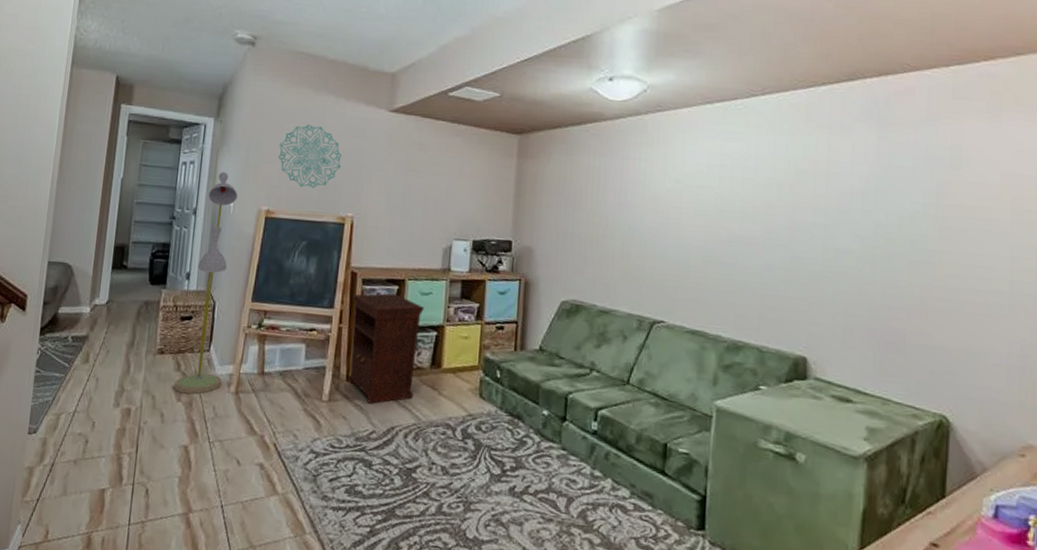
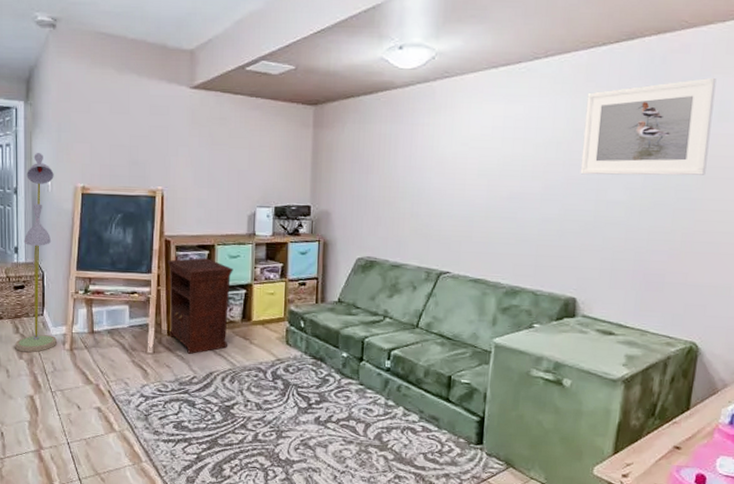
wall decoration: present [277,124,342,189] -> none [88,104,148,165]
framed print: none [804,122,945,225] -> present [580,77,717,176]

